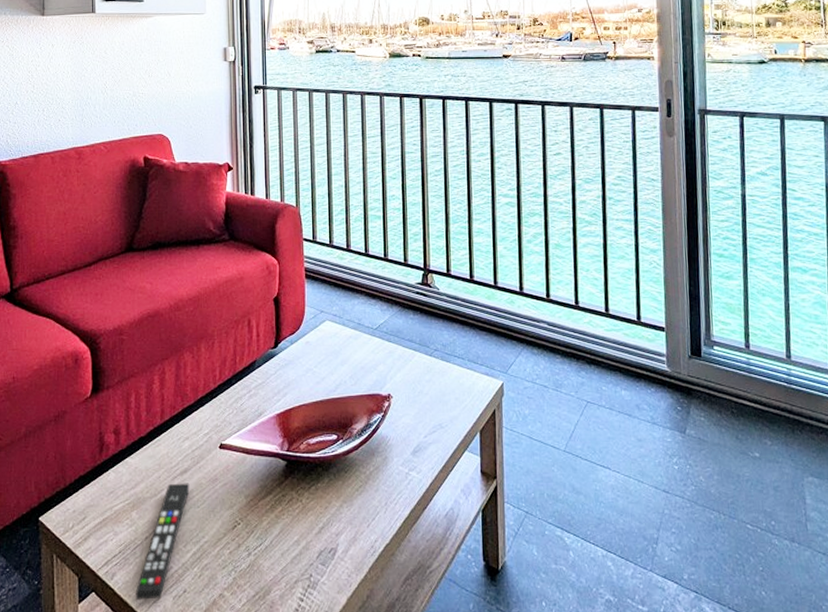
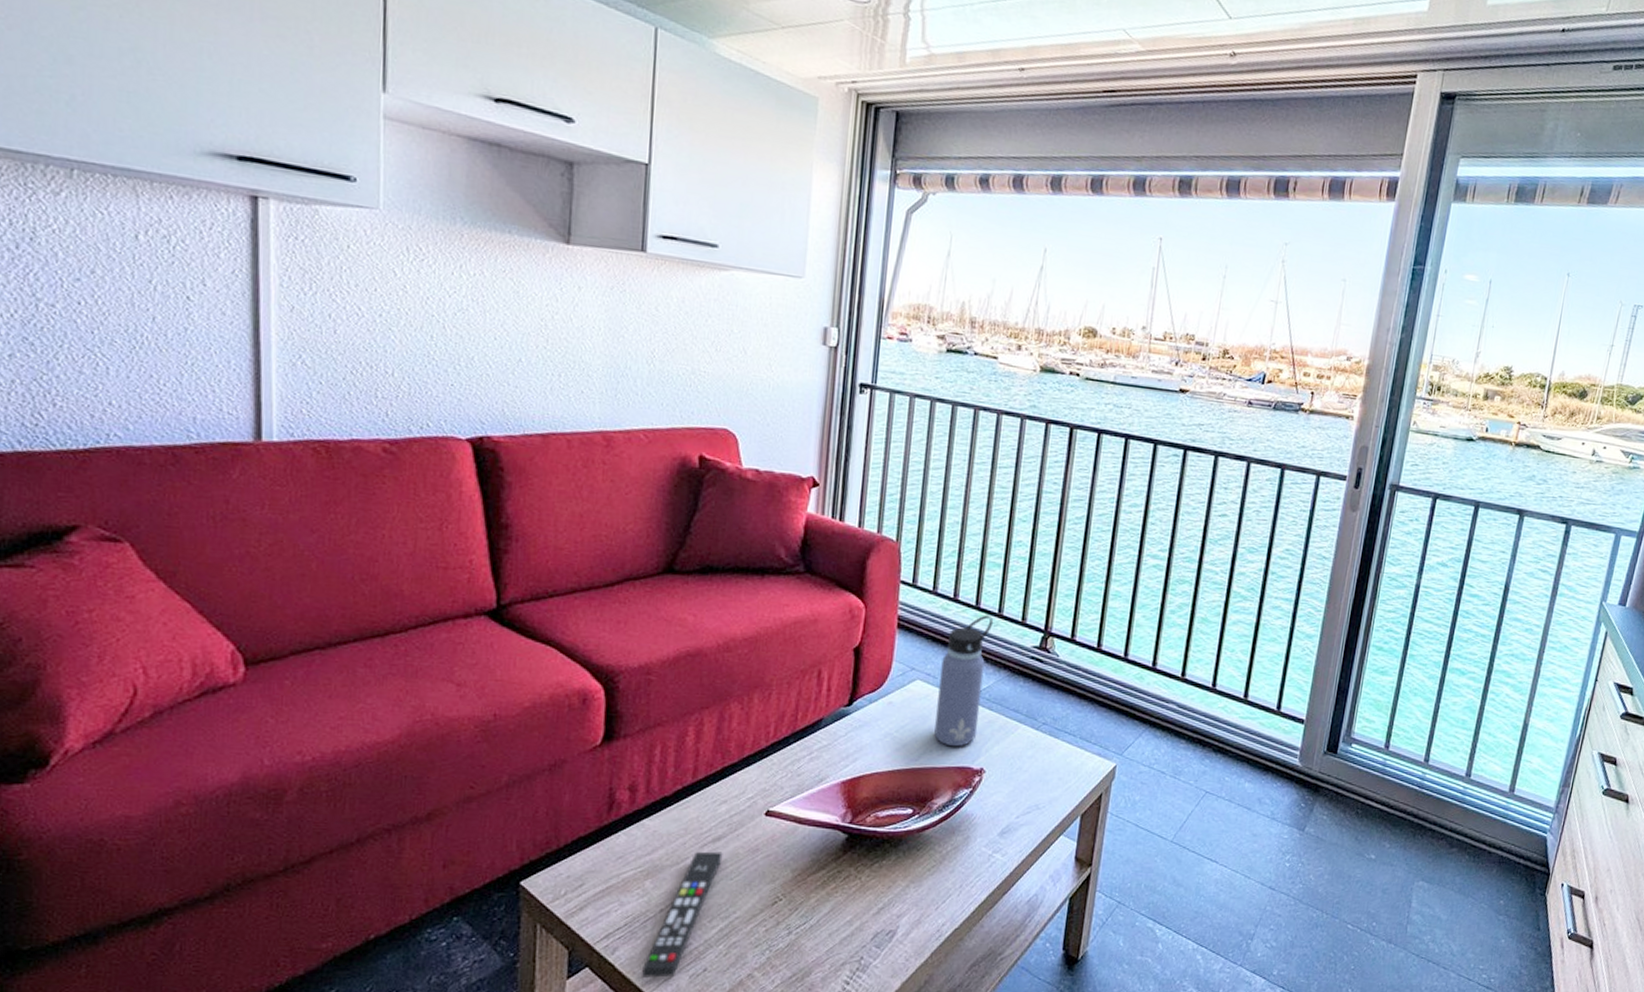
water bottle: none [344,260,382,377] -> present [934,614,994,747]

